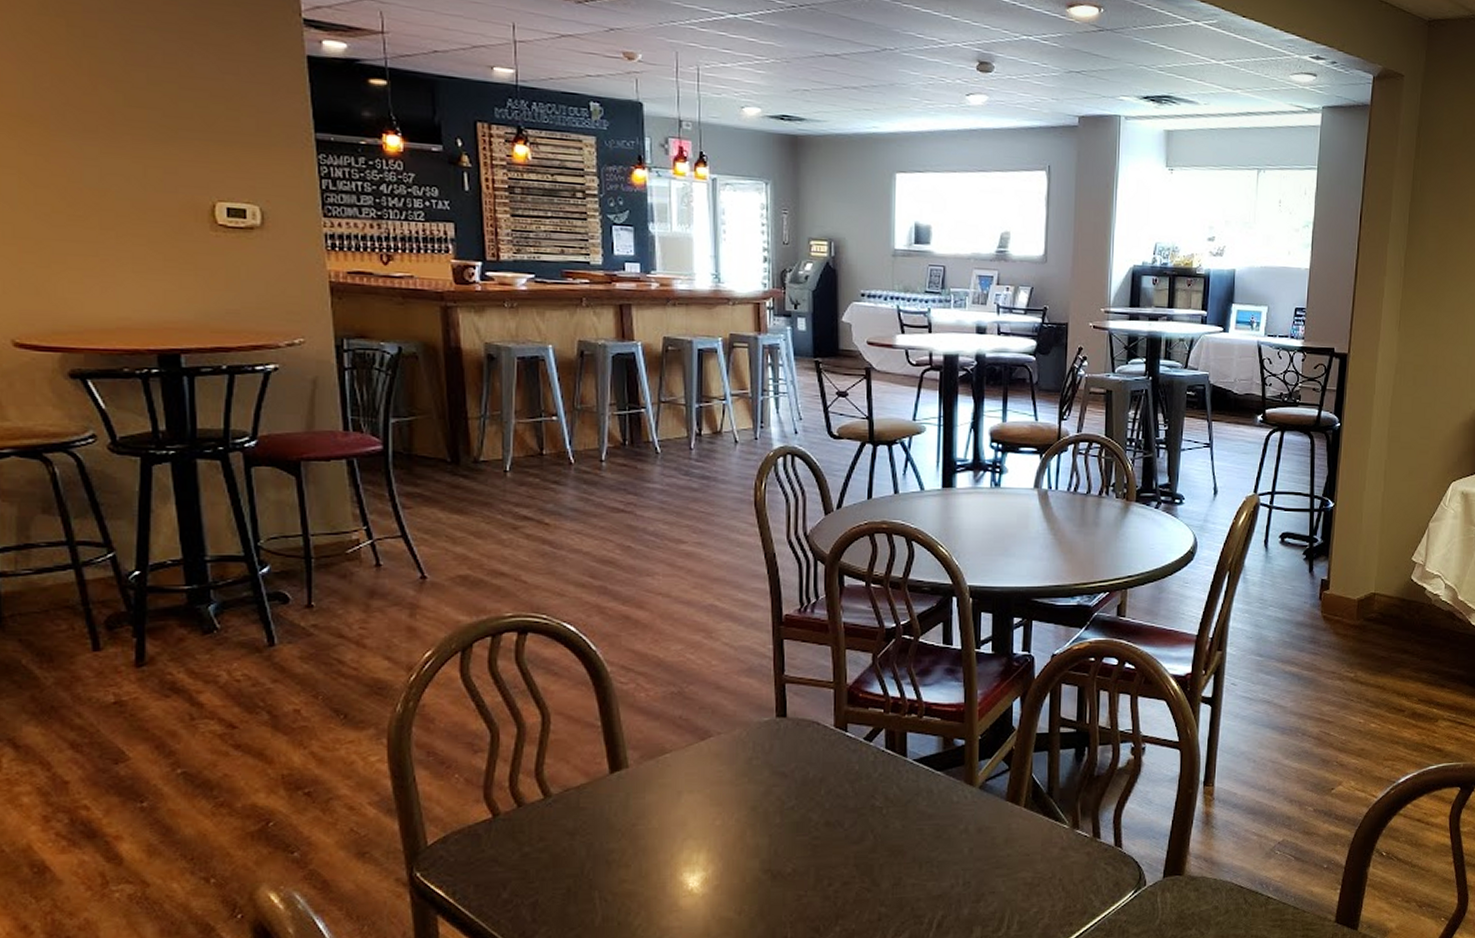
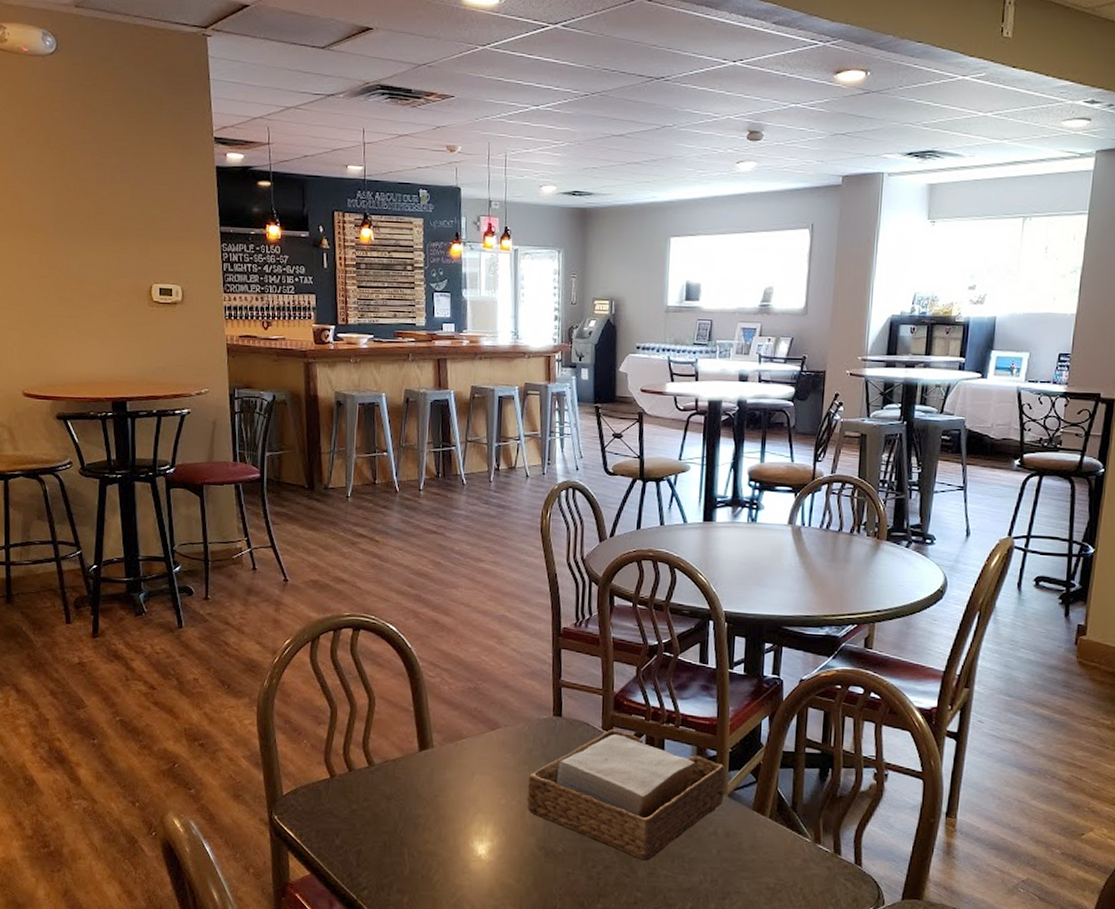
napkin holder: none [747,726,976,871] -> present [527,729,726,861]

